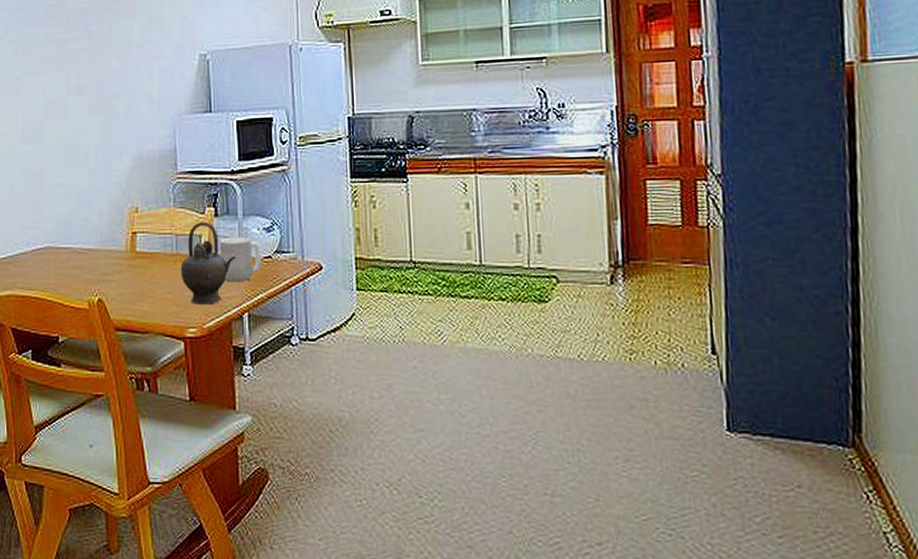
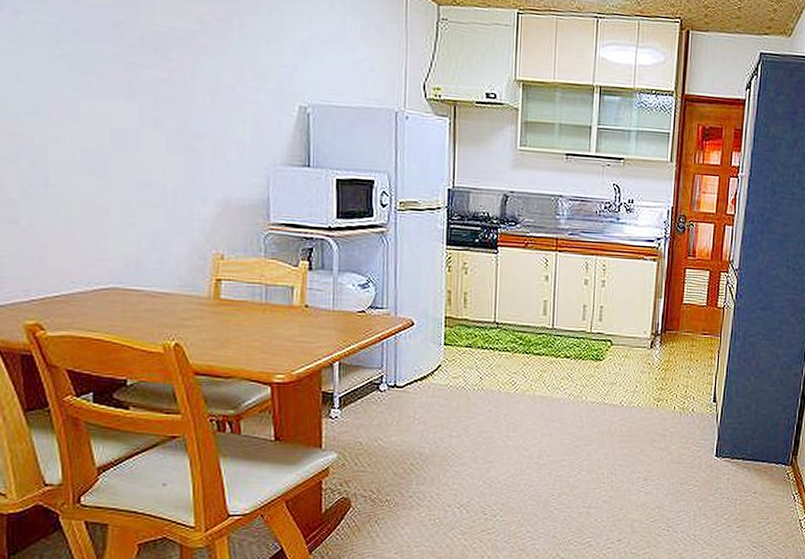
teapot: present [180,221,236,305] -> none [269,273,330,353]
mug: present [219,236,261,282] -> none [312,290,355,333]

